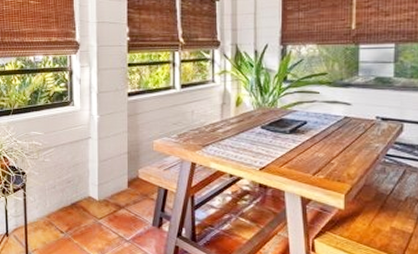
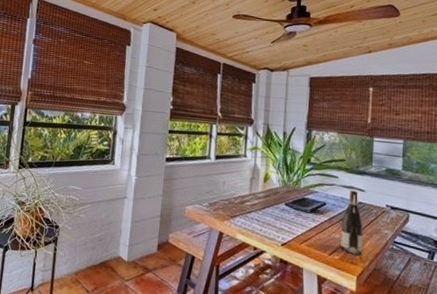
wine bottle: none [325,105,350,172] -> present [340,190,363,255]

